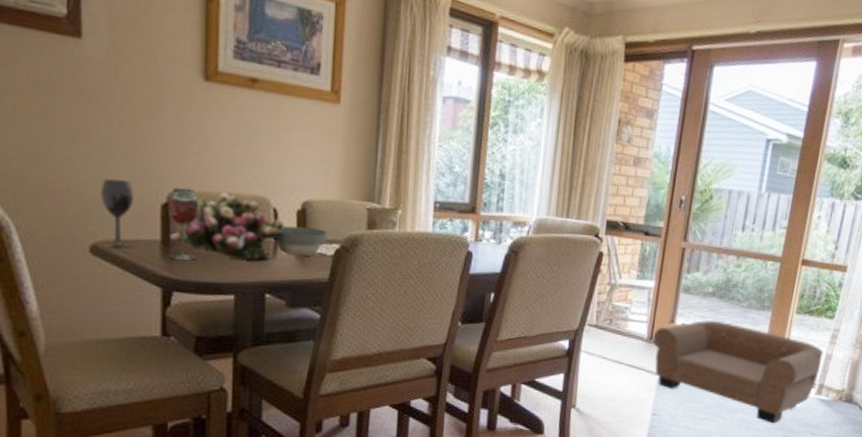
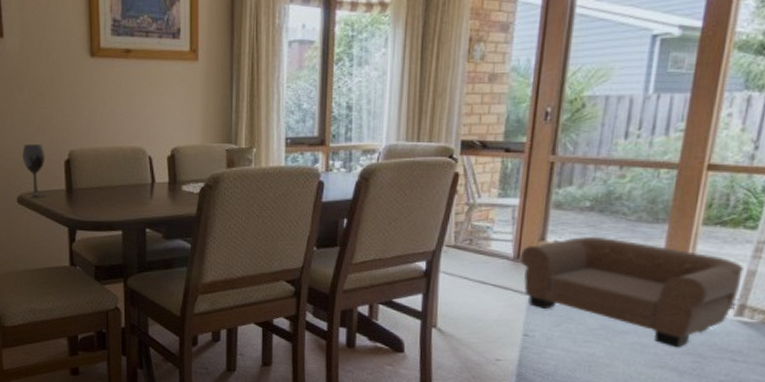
wineglass: present [167,187,200,261] -> none [69,146,93,205]
flower arrangement: present [170,192,285,261] -> none [72,147,159,201]
bowl: present [272,226,327,257] -> none [149,171,193,196]

